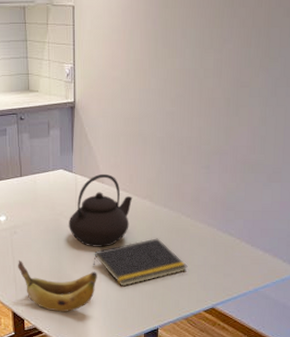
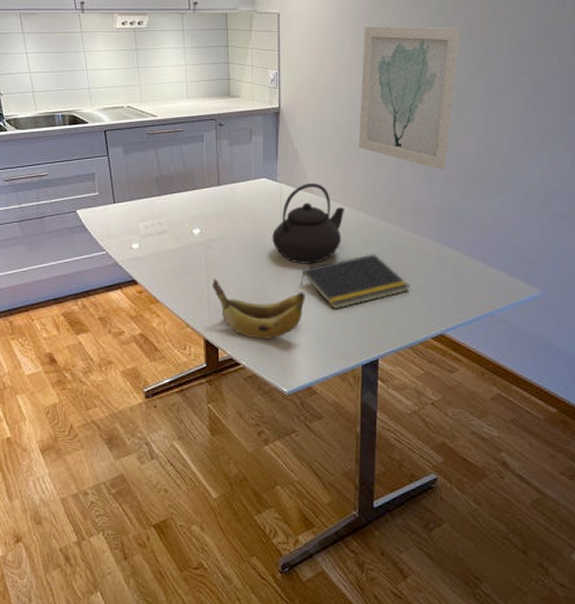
wall art: none [146,18,245,161] -> present [359,25,461,170]

